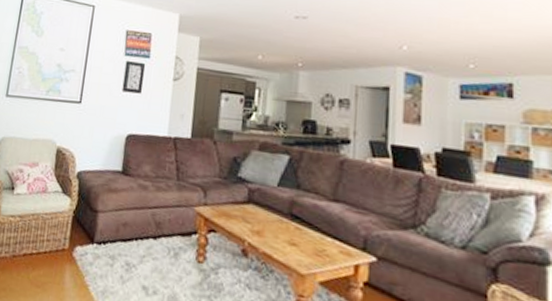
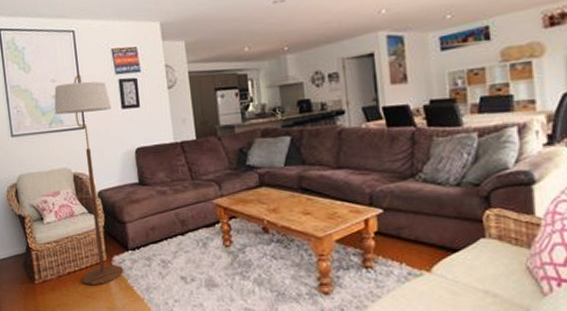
floor lamp: none [37,48,114,276] -> present [54,74,124,285]

